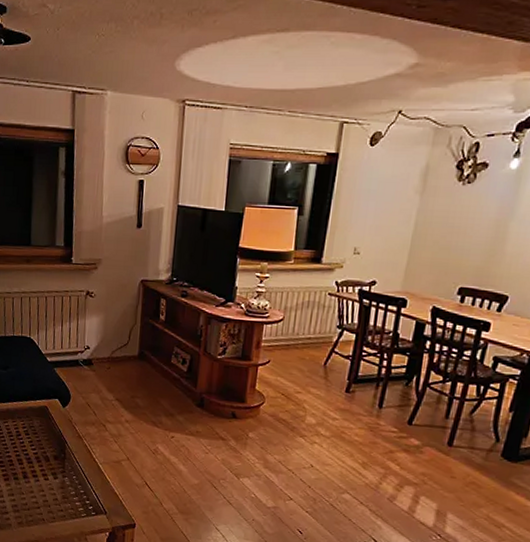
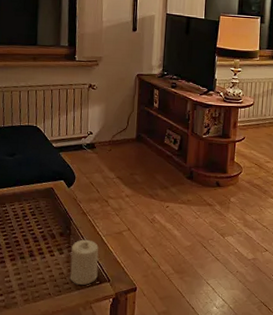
candle: none [64,465,95,515] -> present [70,239,98,285]

